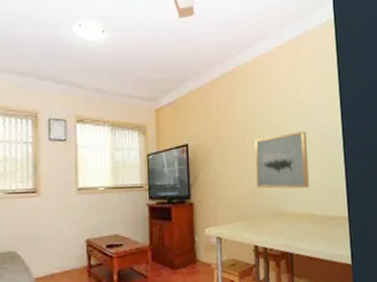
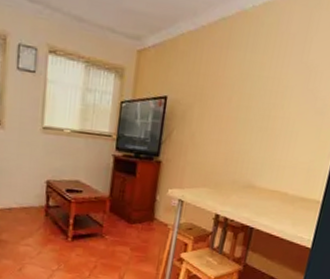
wall art: present [255,130,309,189] -> none [232,100,304,166]

